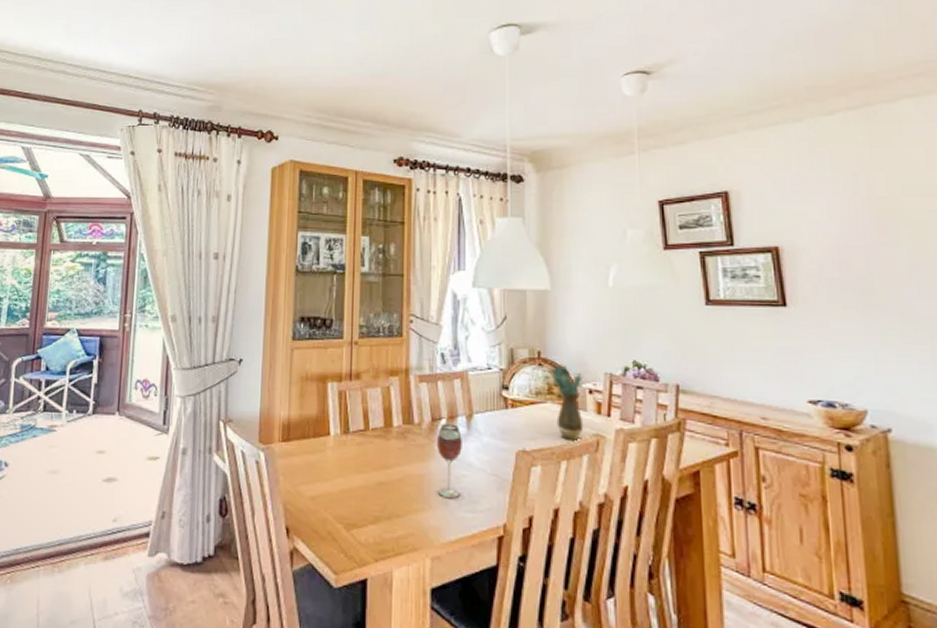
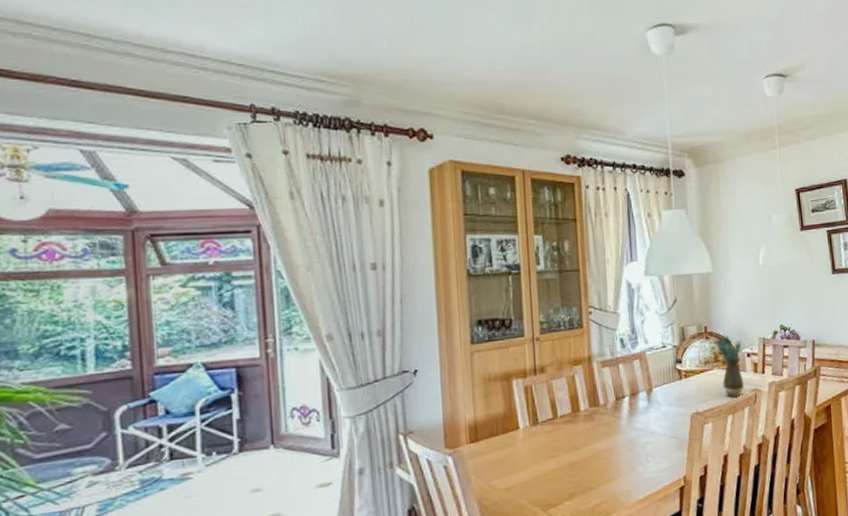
wineglass: present [436,423,462,499] -> none [621,400,645,465]

